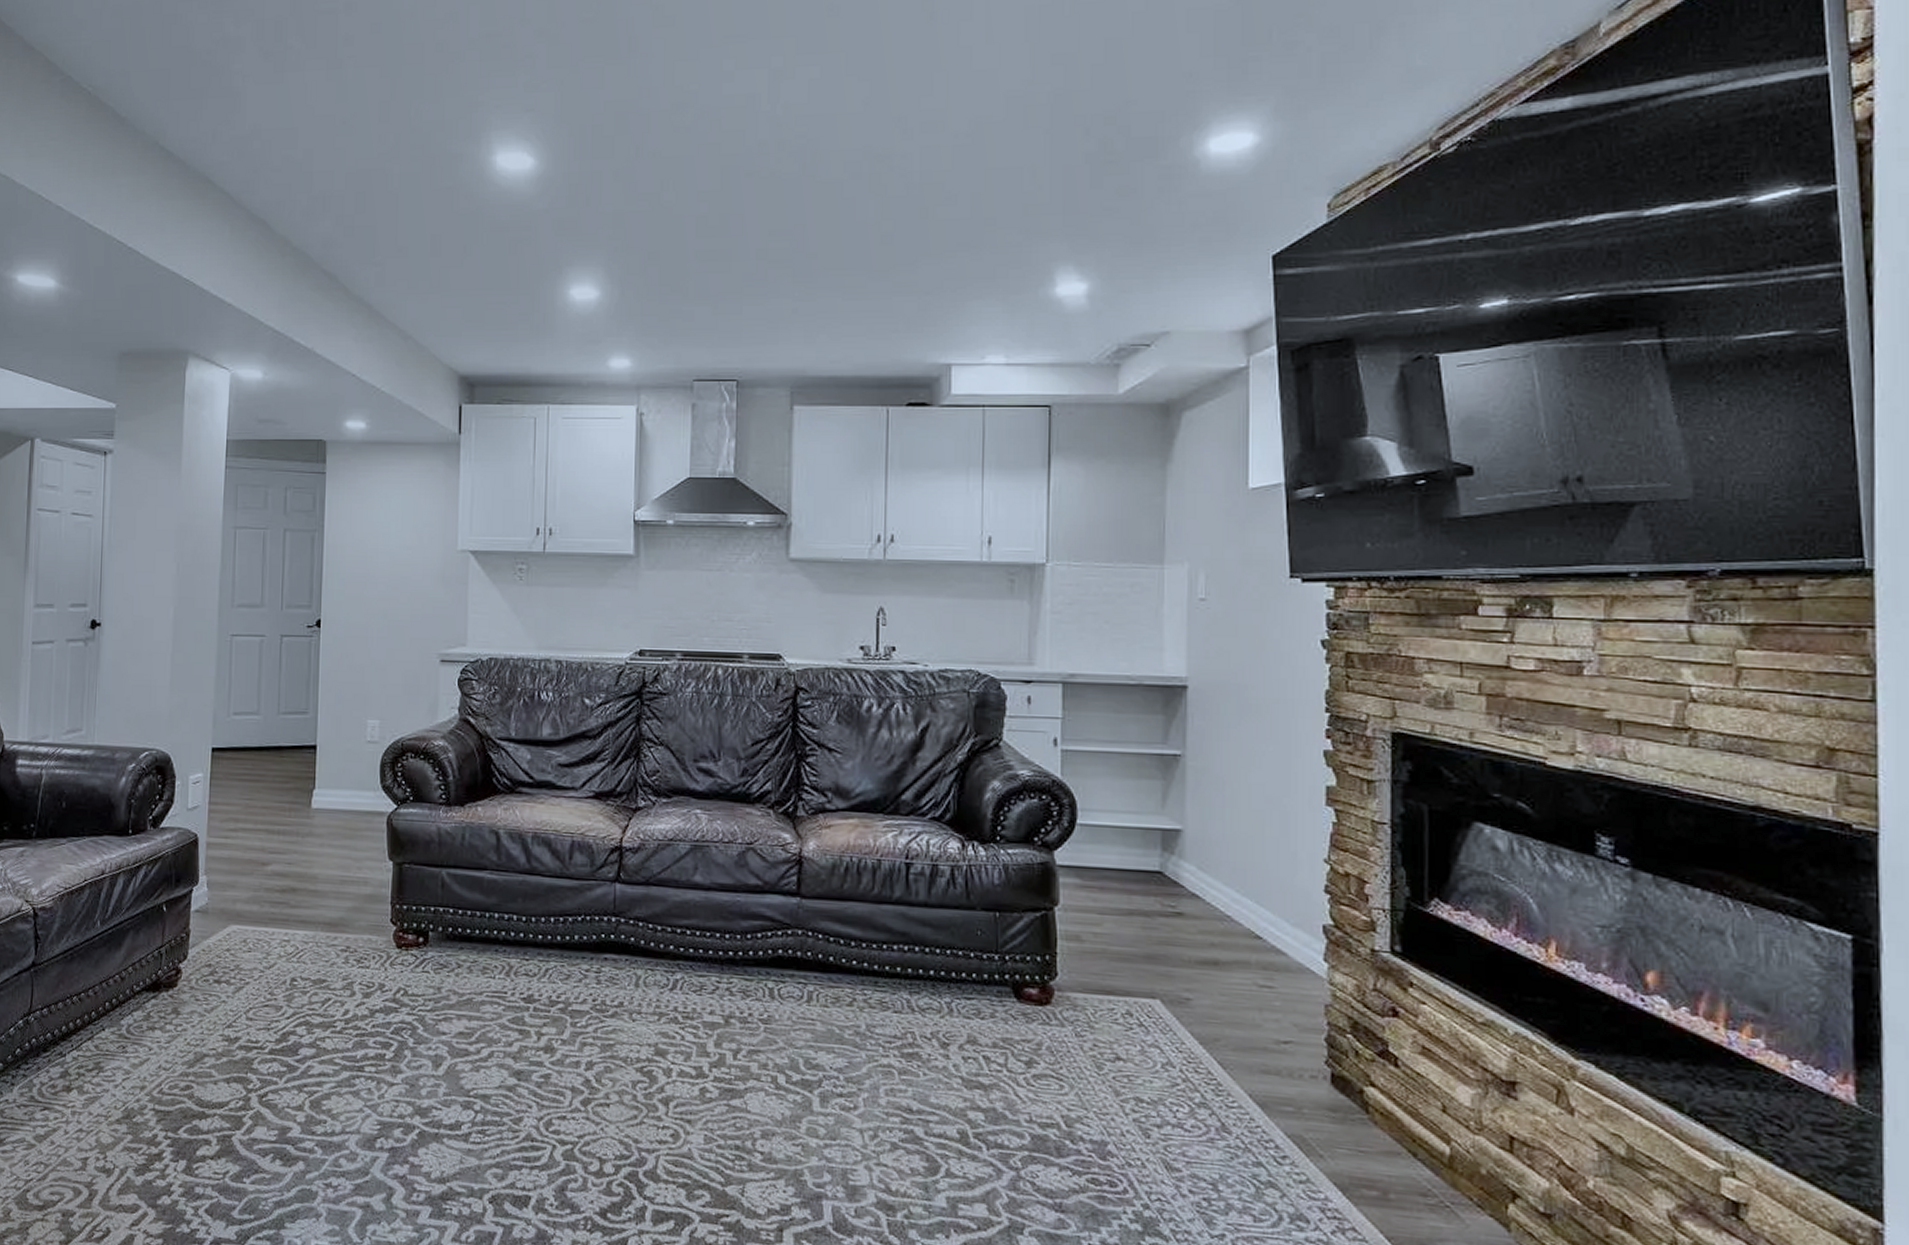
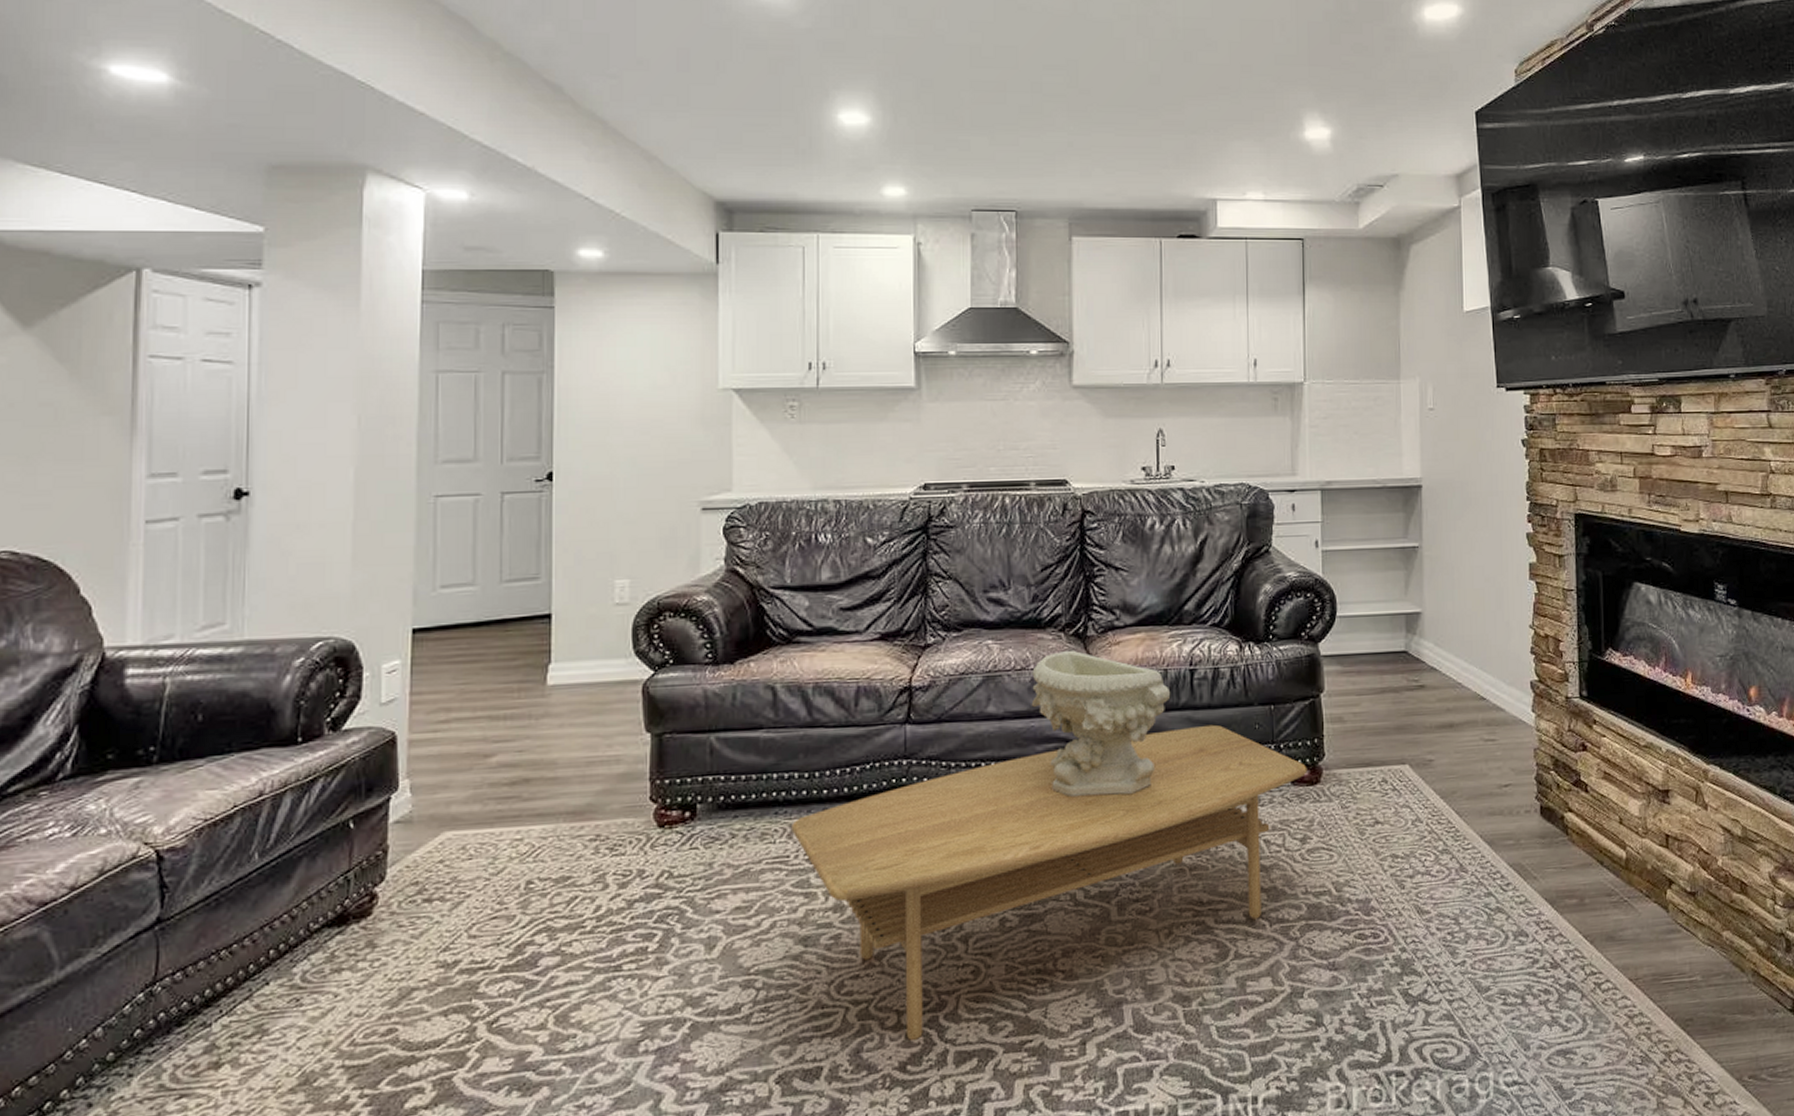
coffee table: none [510,923,1036,1191] -> present [792,724,1307,1041]
decorative bowl: none [737,828,884,984] -> present [1031,650,1171,797]

